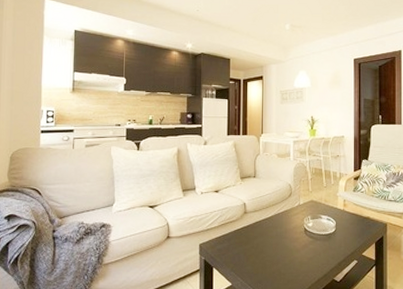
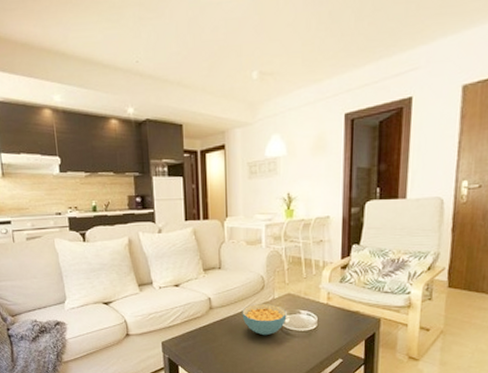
cereal bowl: none [272,209,310,239] -> present [242,304,287,336]

